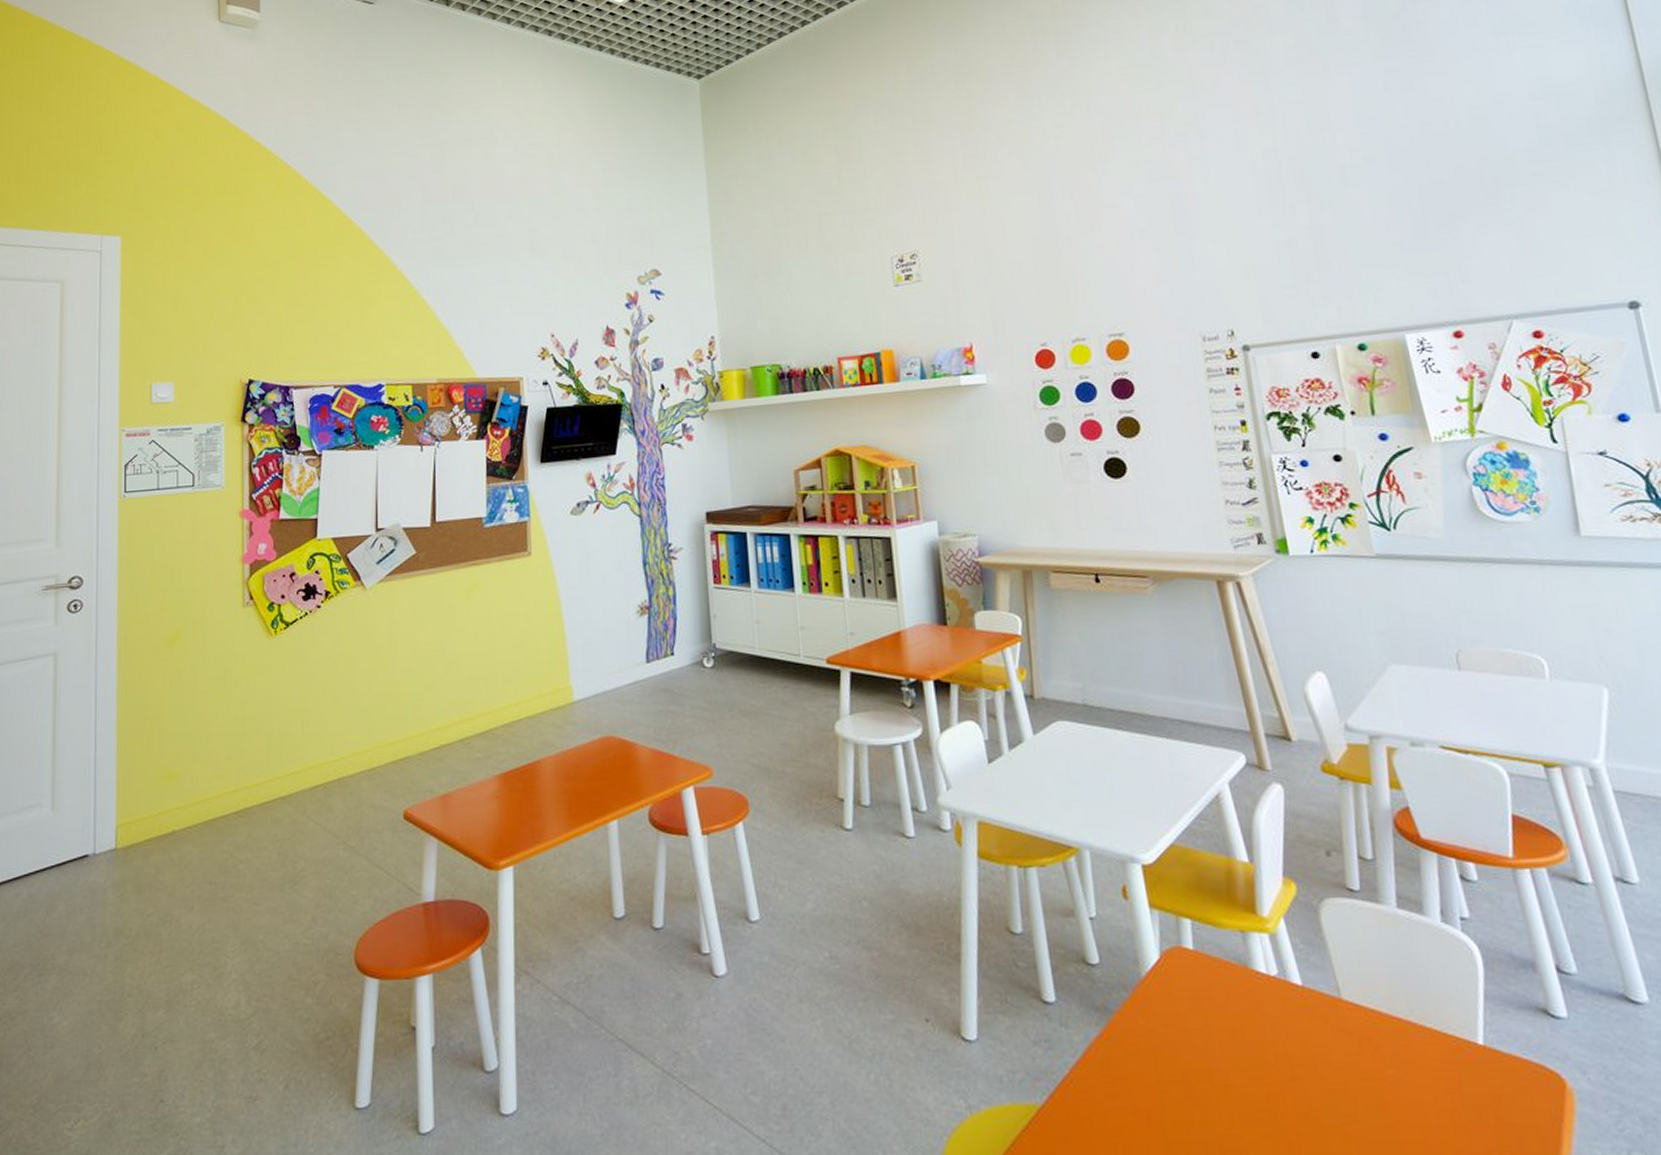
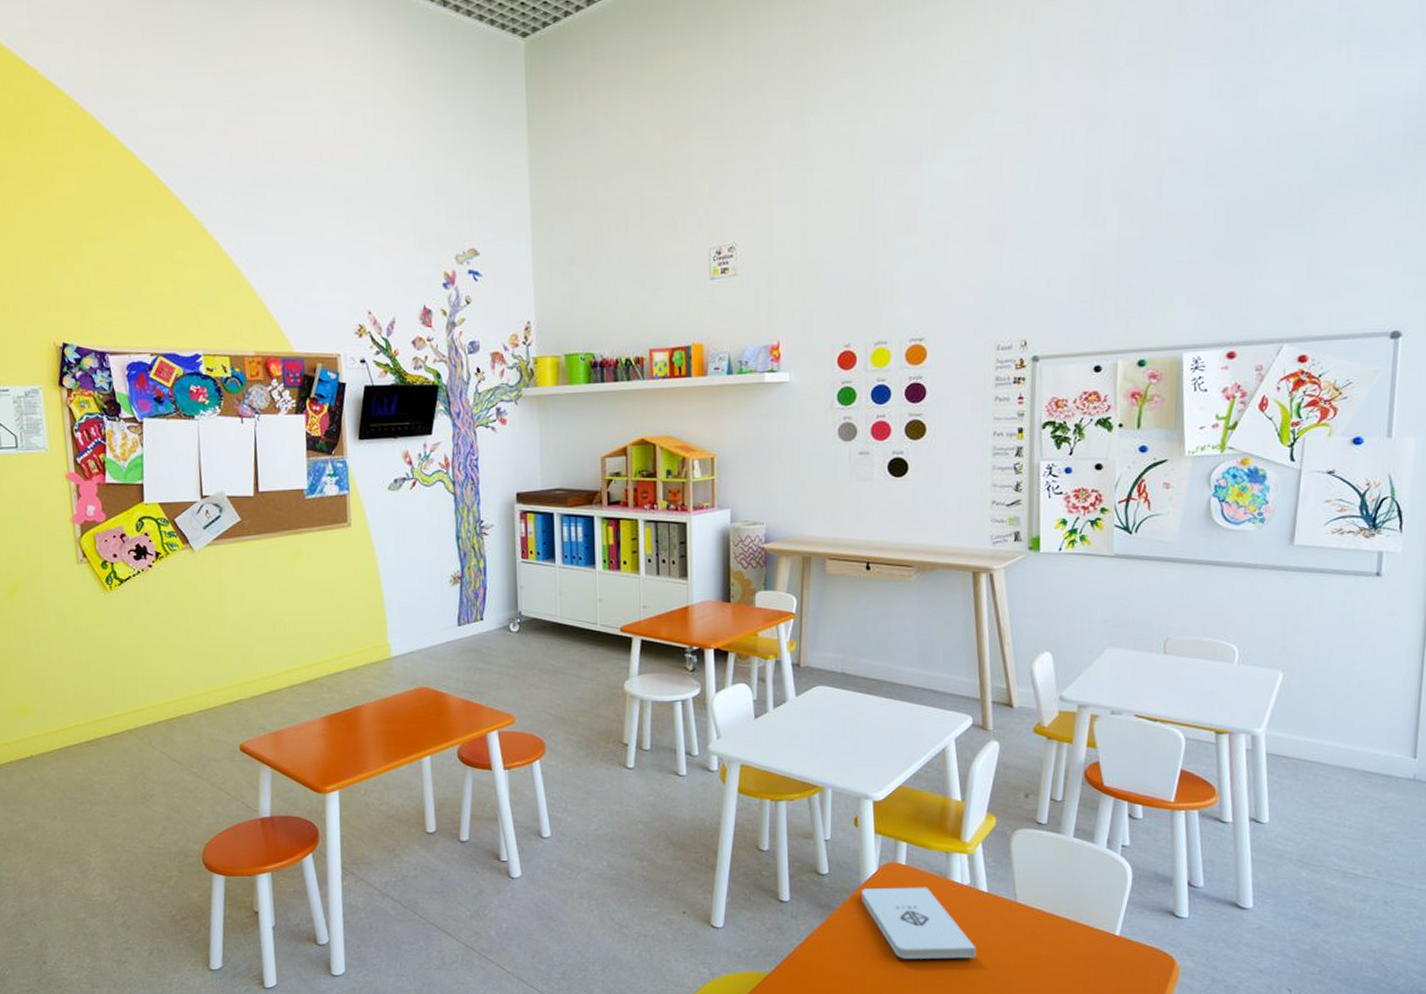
notepad: none [1144,979,1303,1082] -> present [862,887,977,959]

